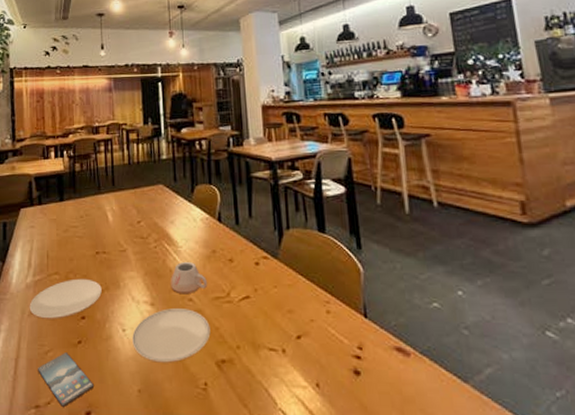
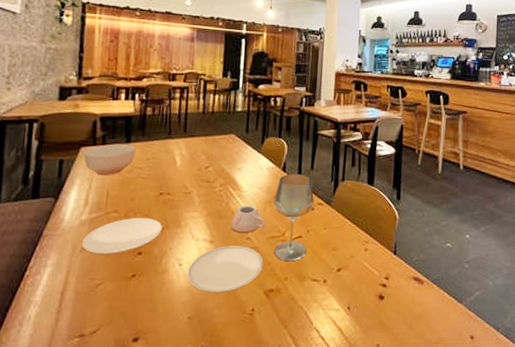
bowl: none [24,203,69,236] -> present [84,143,136,175]
smartphone: present [38,353,95,407] -> none [86,286,145,335]
wine glass: none [212,223,259,327] -> present [273,173,315,262]

